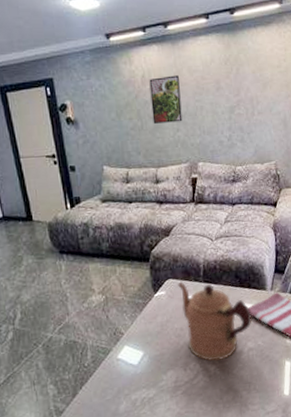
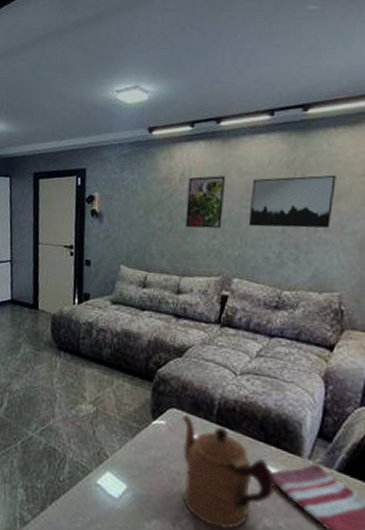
wall art: none [201,67,262,117] -> present [248,174,336,228]

